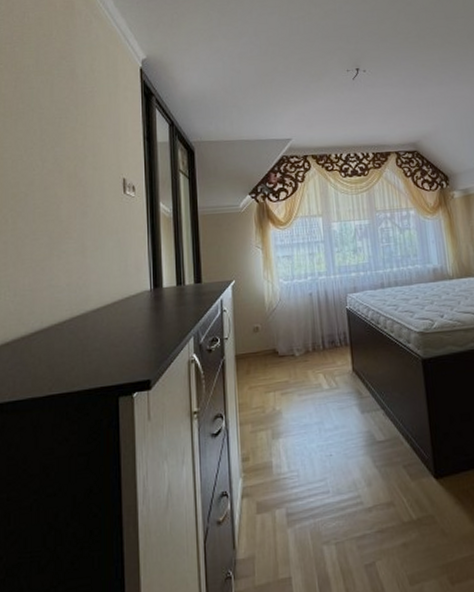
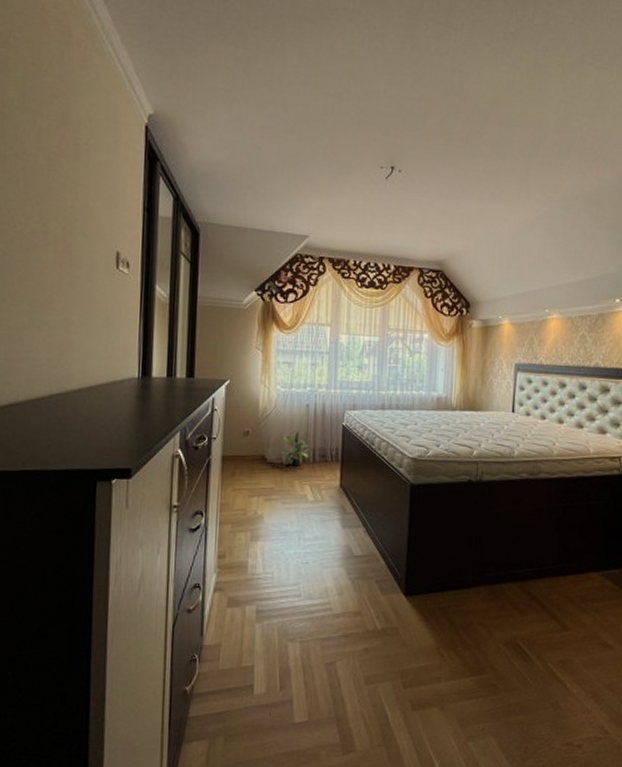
potted plant: none [289,321,320,356] -> present [280,431,312,467]

